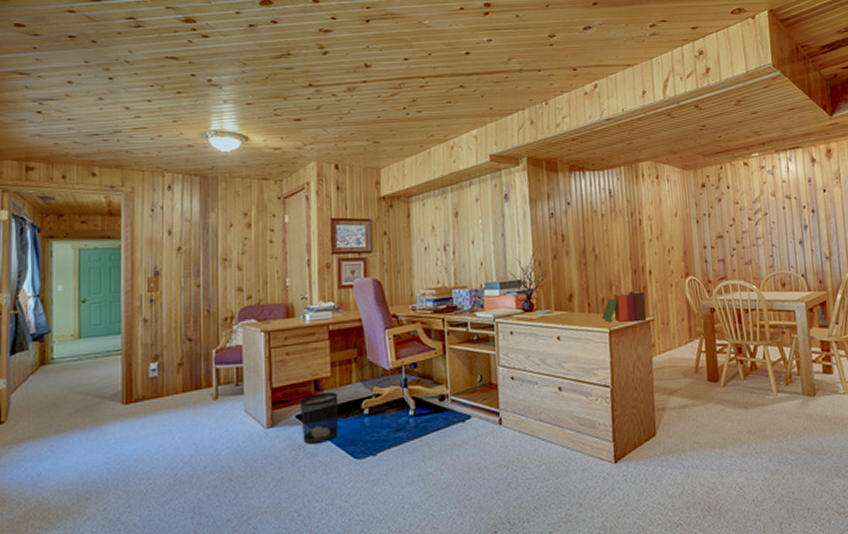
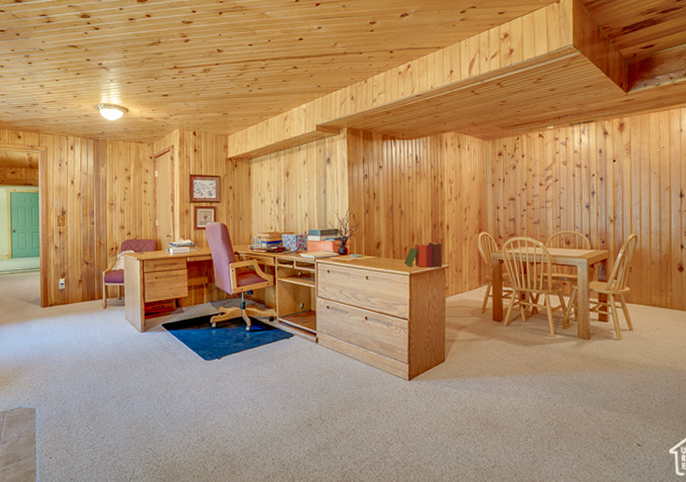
waste bin: present [300,392,339,444] -> none [165,309,193,346]

